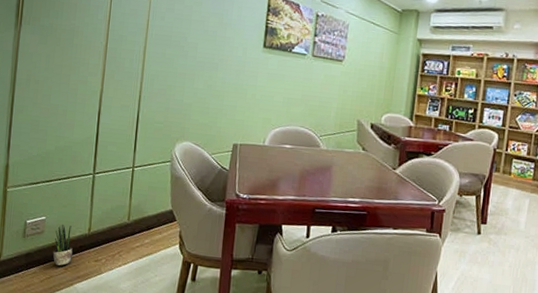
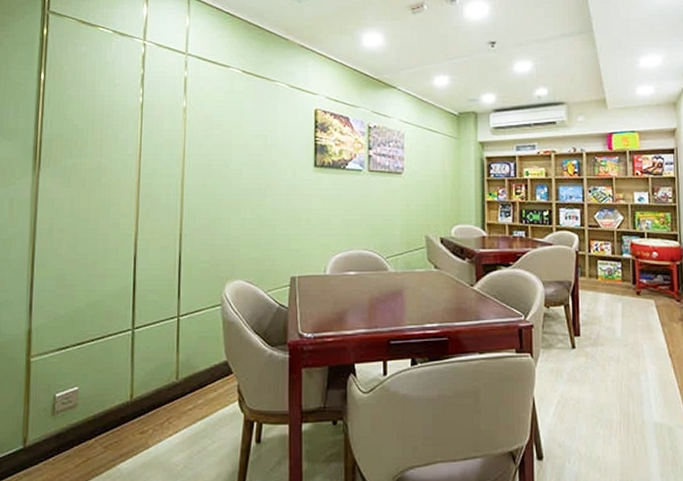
potted plant: present [52,225,73,266] -> none [89,394,114,444]

